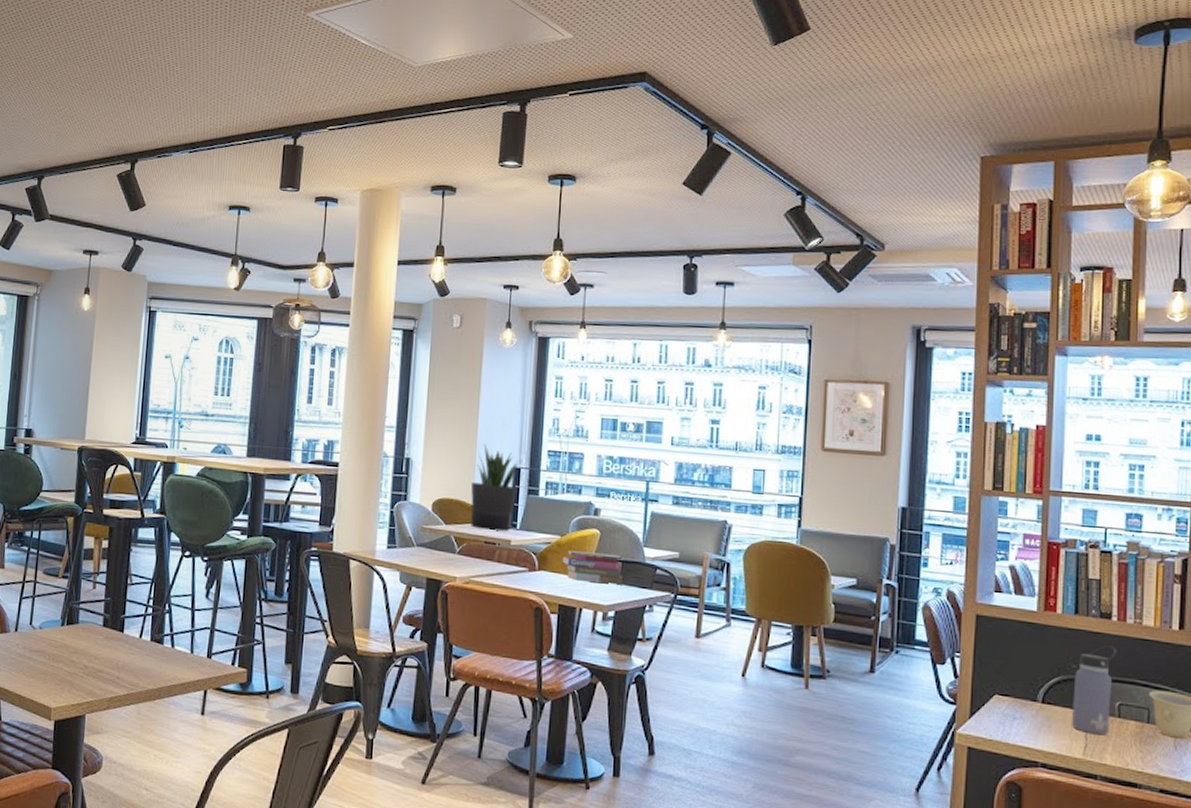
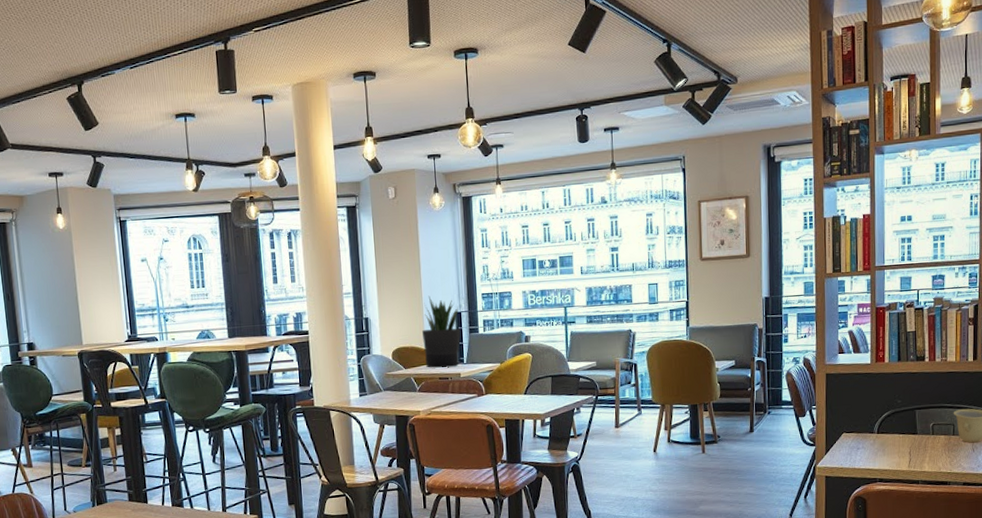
books: present [562,549,623,585] -> none [504,371,554,399]
water bottle: present [1072,646,1117,736] -> none [899,381,929,451]

